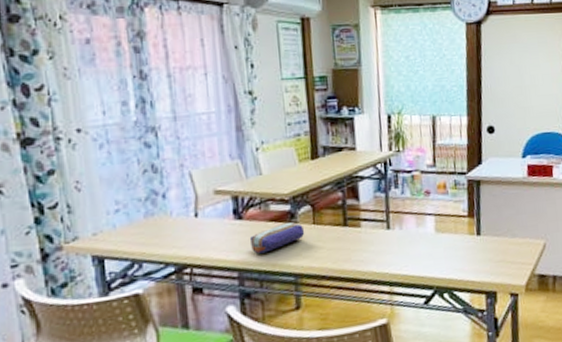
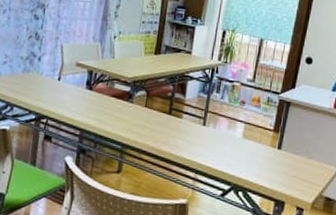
pencil case: present [249,222,305,254] -> none [94,101,137,121]

